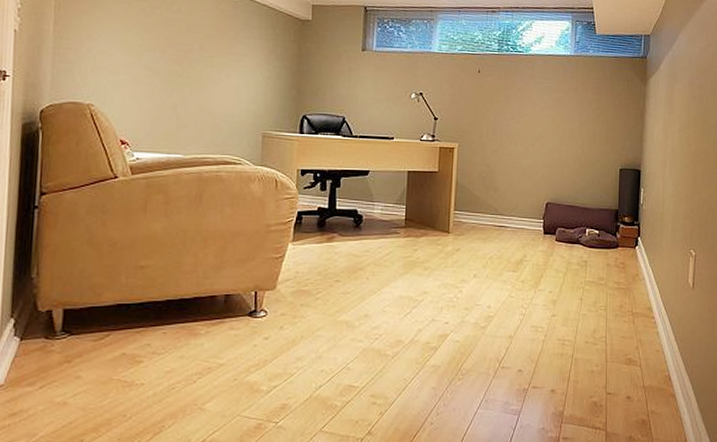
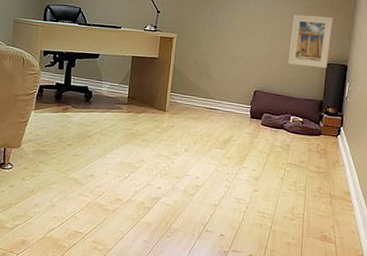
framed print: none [580,117,623,175] -> present [288,14,333,69]

